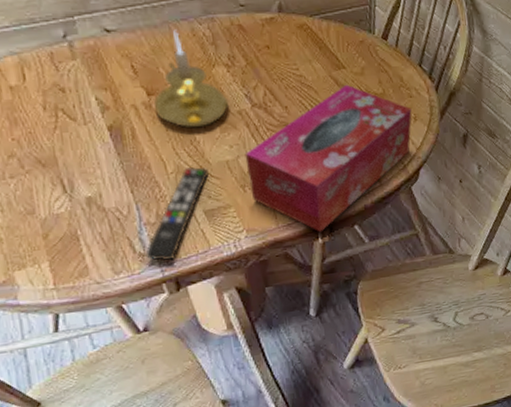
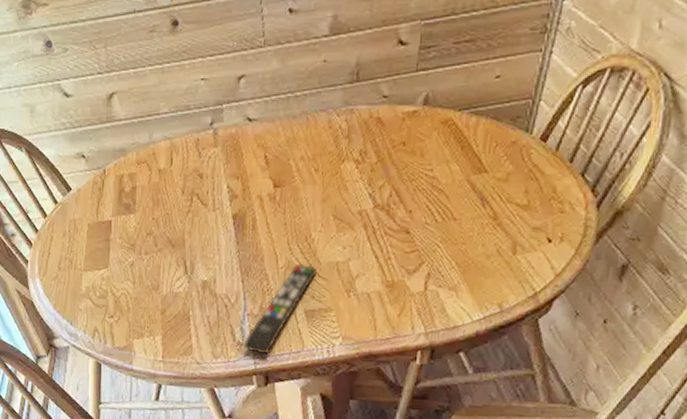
candle holder: present [154,29,229,129] -> none [279,120,352,225]
tissue box: present [244,84,412,233] -> none [355,191,560,353]

